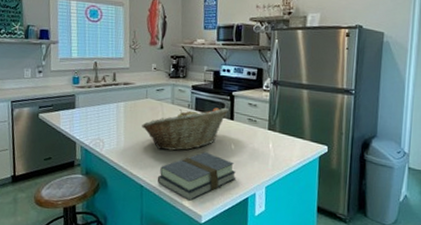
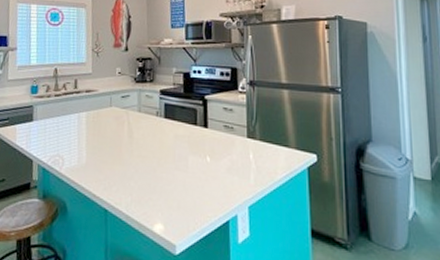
fruit basket: present [142,107,229,151] -> none [106,113,201,166]
book: present [157,152,237,201] -> none [123,167,214,227]

